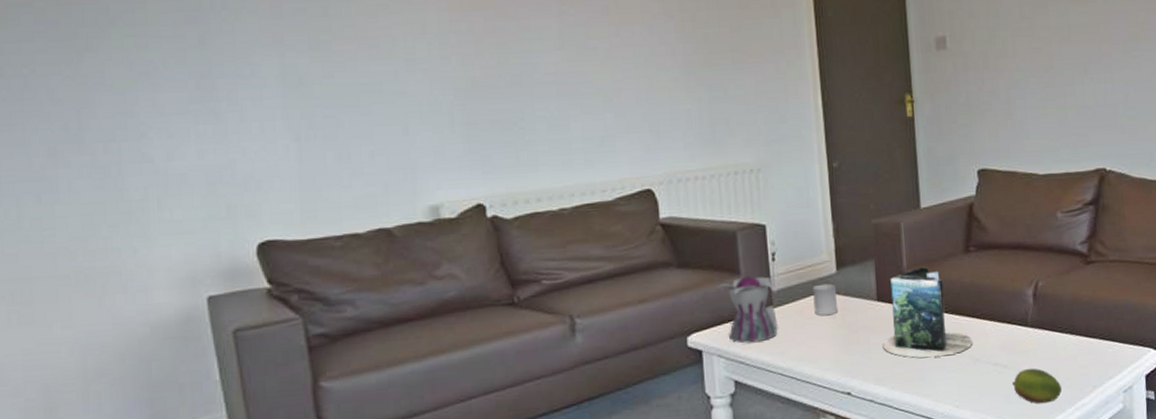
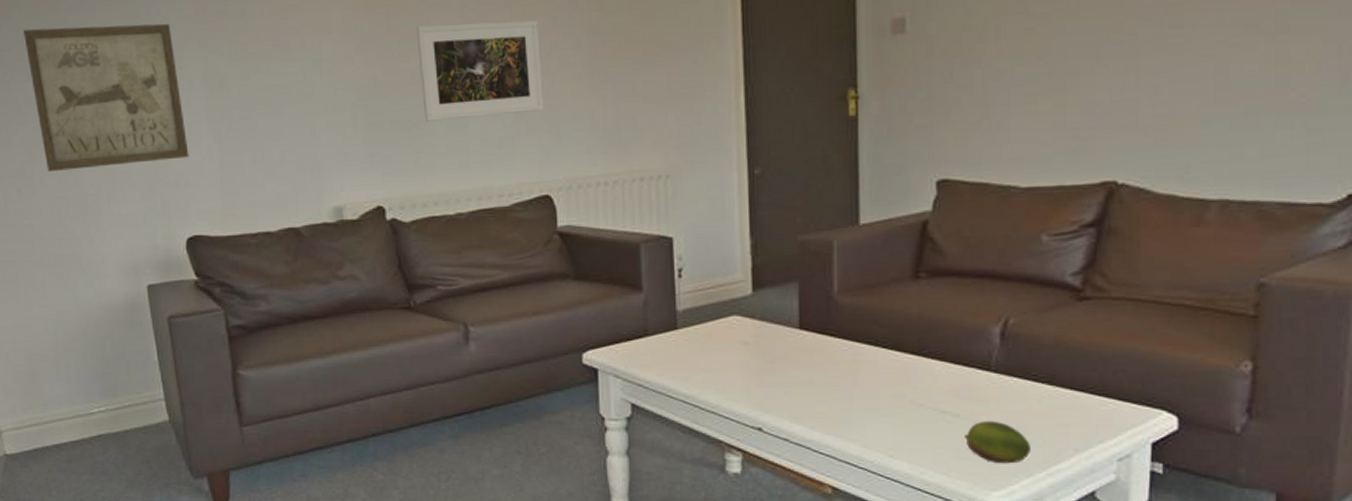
wall art: none [49,17,261,175] -> present [24,23,189,171]
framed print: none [514,27,643,121] -> present [415,20,544,122]
teapot: present [718,276,778,344] -> none [617,293,682,365]
cup: present [813,283,839,316] -> none [723,306,752,342]
book: present [882,267,972,358] -> none [802,294,915,398]

